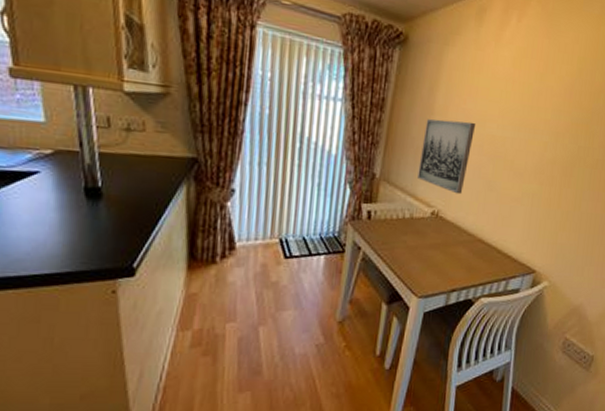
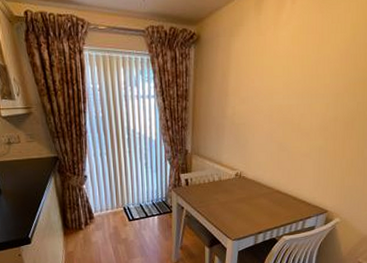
wall art: present [417,119,477,195] -> none [221,97,265,157]

